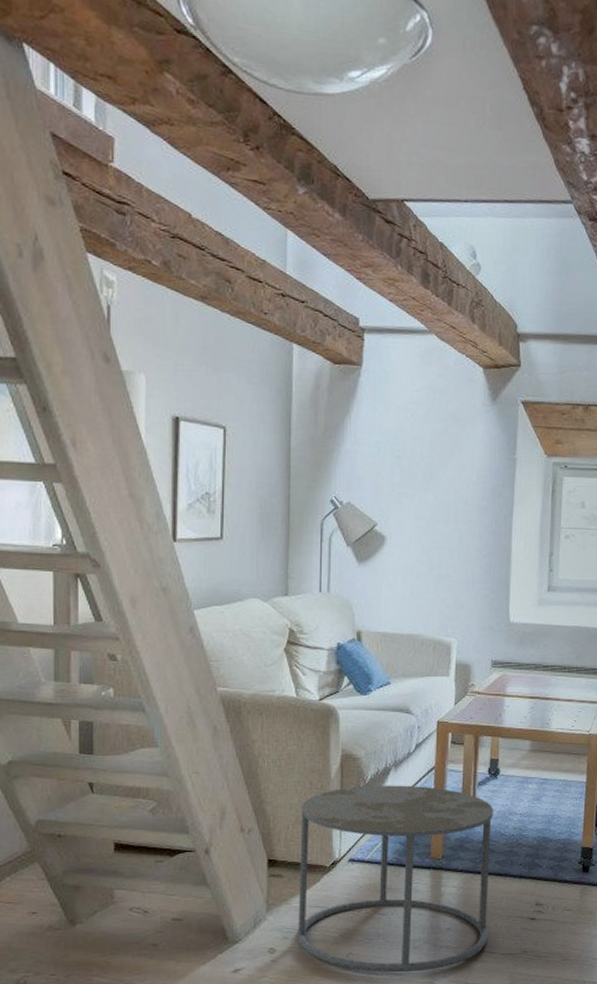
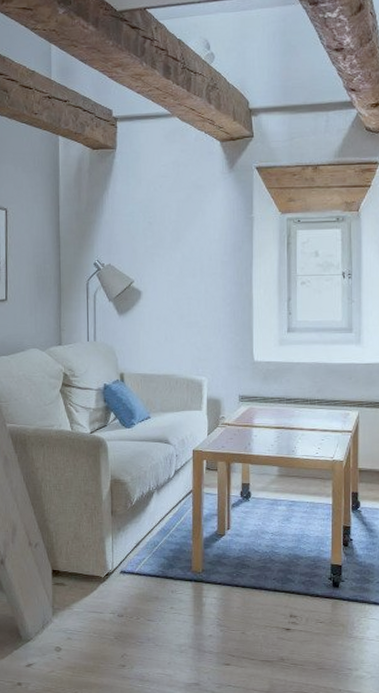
side table: present [296,785,494,973] -> none [78,506,248,674]

